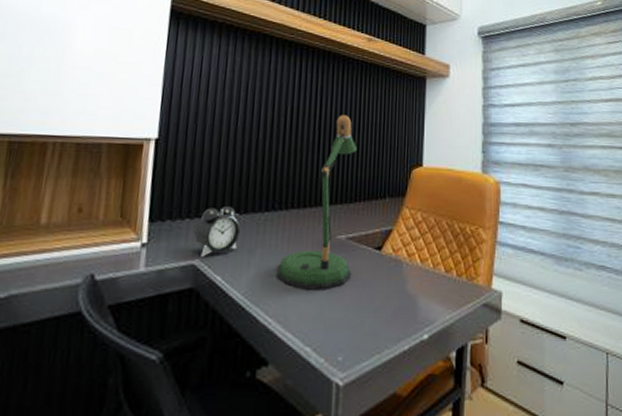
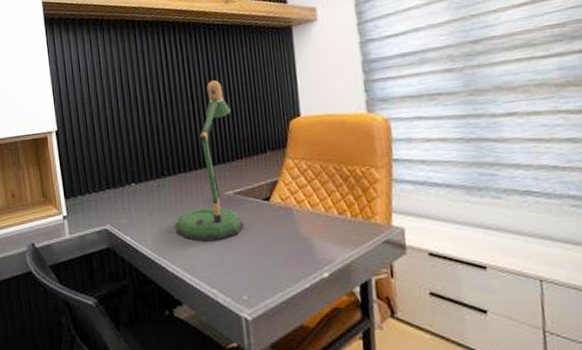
alarm clock: present [194,207,241,258] -> none [101,179,139,223]

